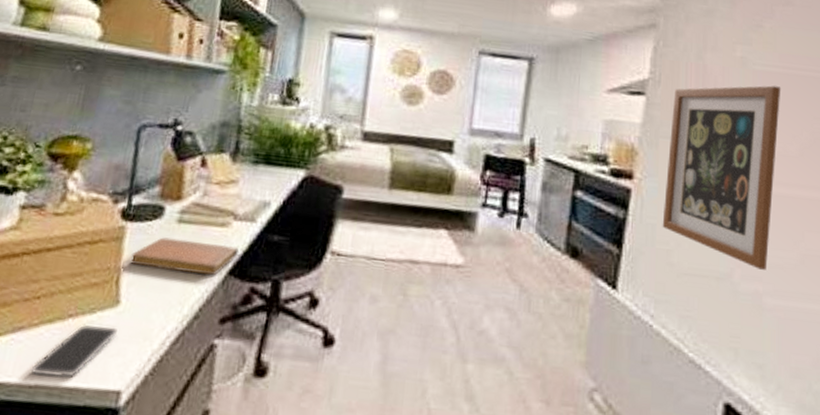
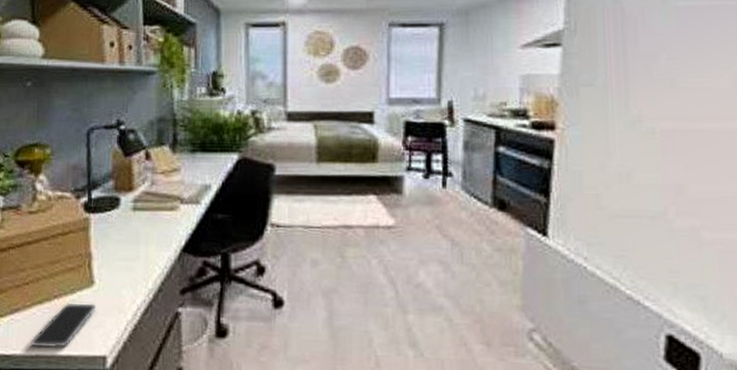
notebook: present [130,237,240,276] -> none [97,224,190,254]
wall art: present [662,85,781,270] -> none [589,20,708,205]

